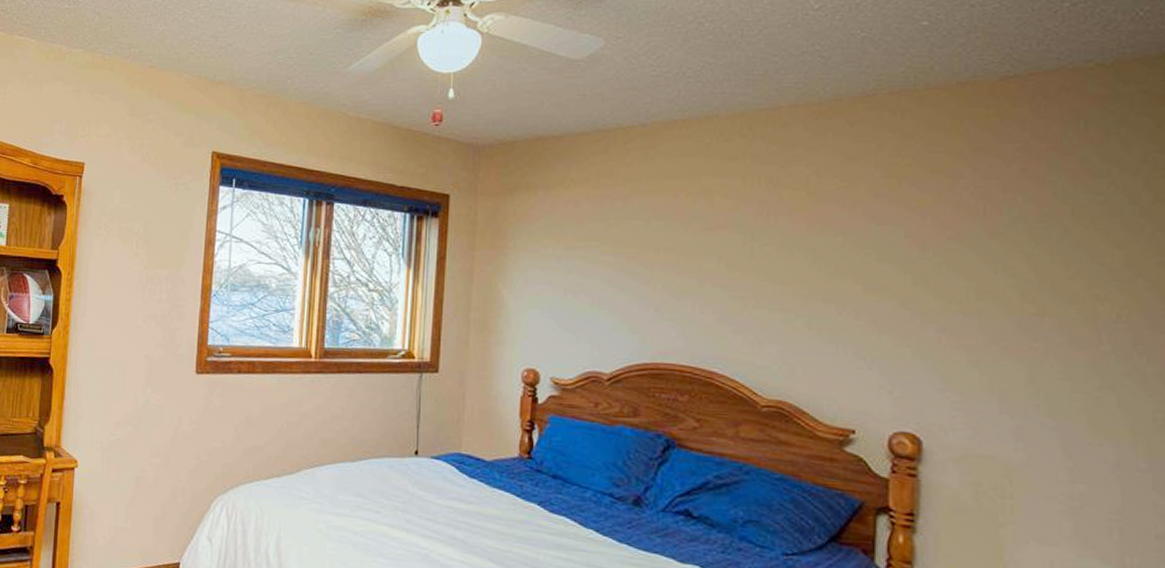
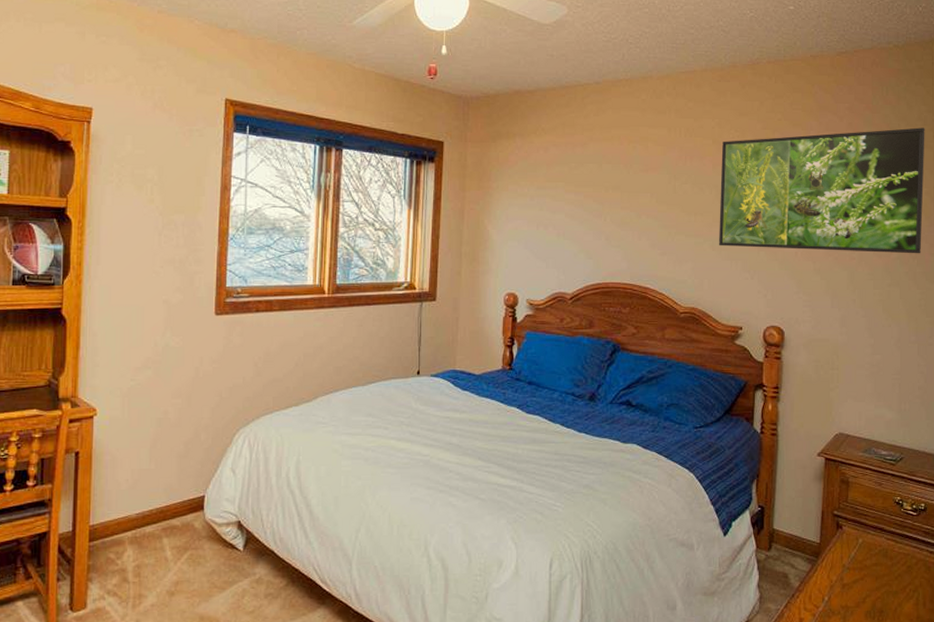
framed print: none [817,173,1156,348] -> present [718,127,925,254]

